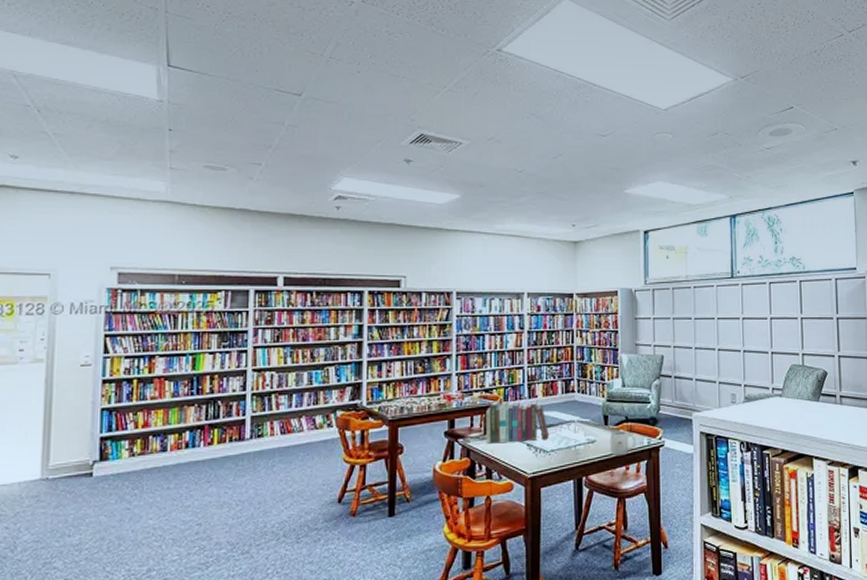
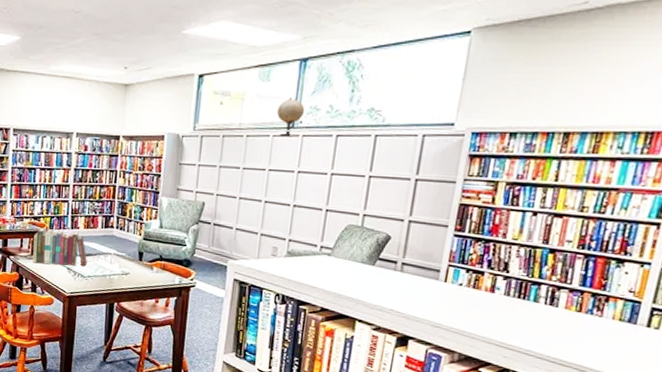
mug: present [610,430,636,456] -> none [142,266,168,290]
globe: none [716,250,740,286] -> present [276,98,305,137]

